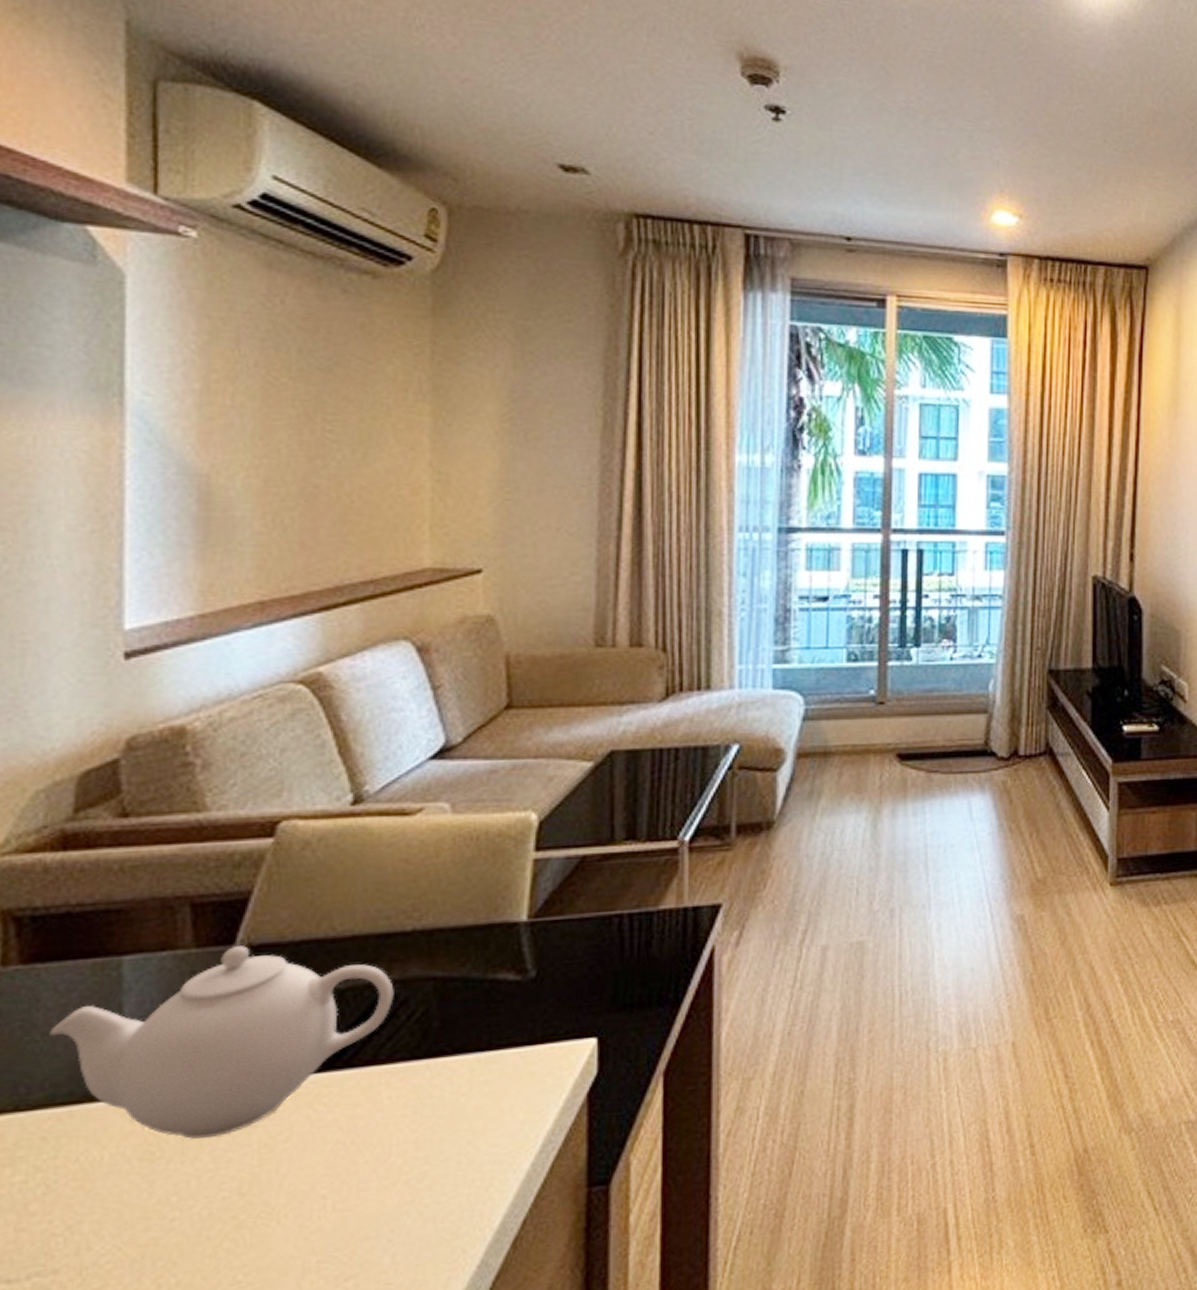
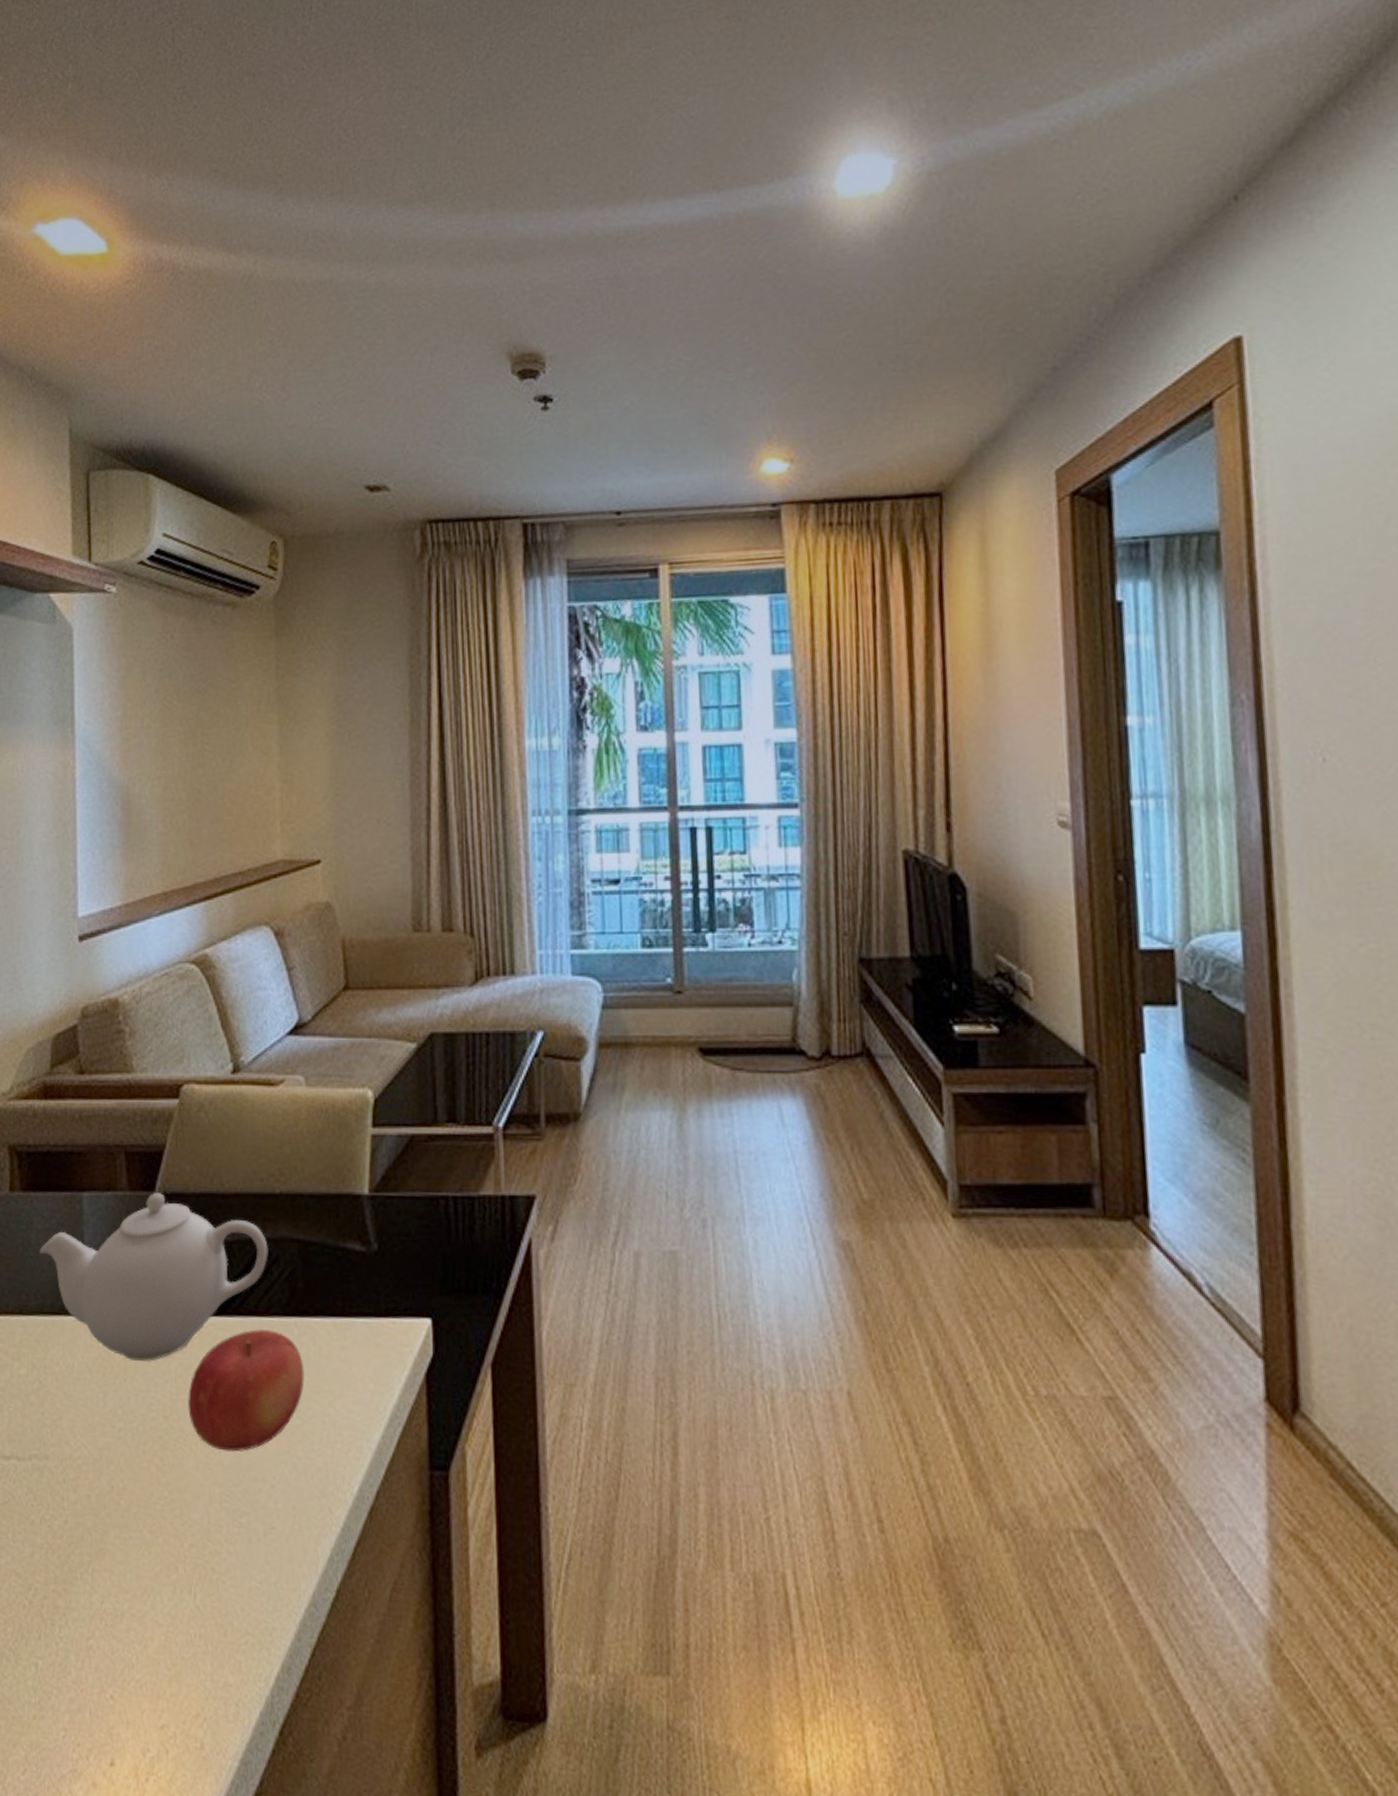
fruit: none [275,1077,437,1216] -> present [188,1328,305,1452]

